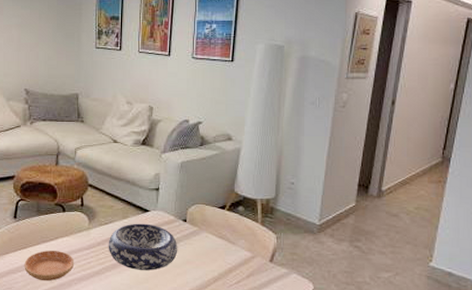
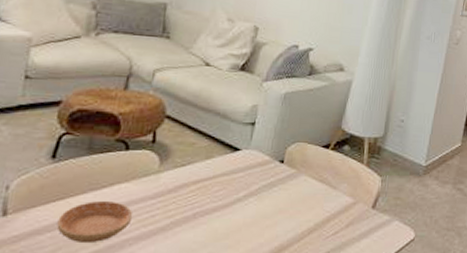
decorative bowl: present [108,223,178,271] -> none [181,164,271,223]

